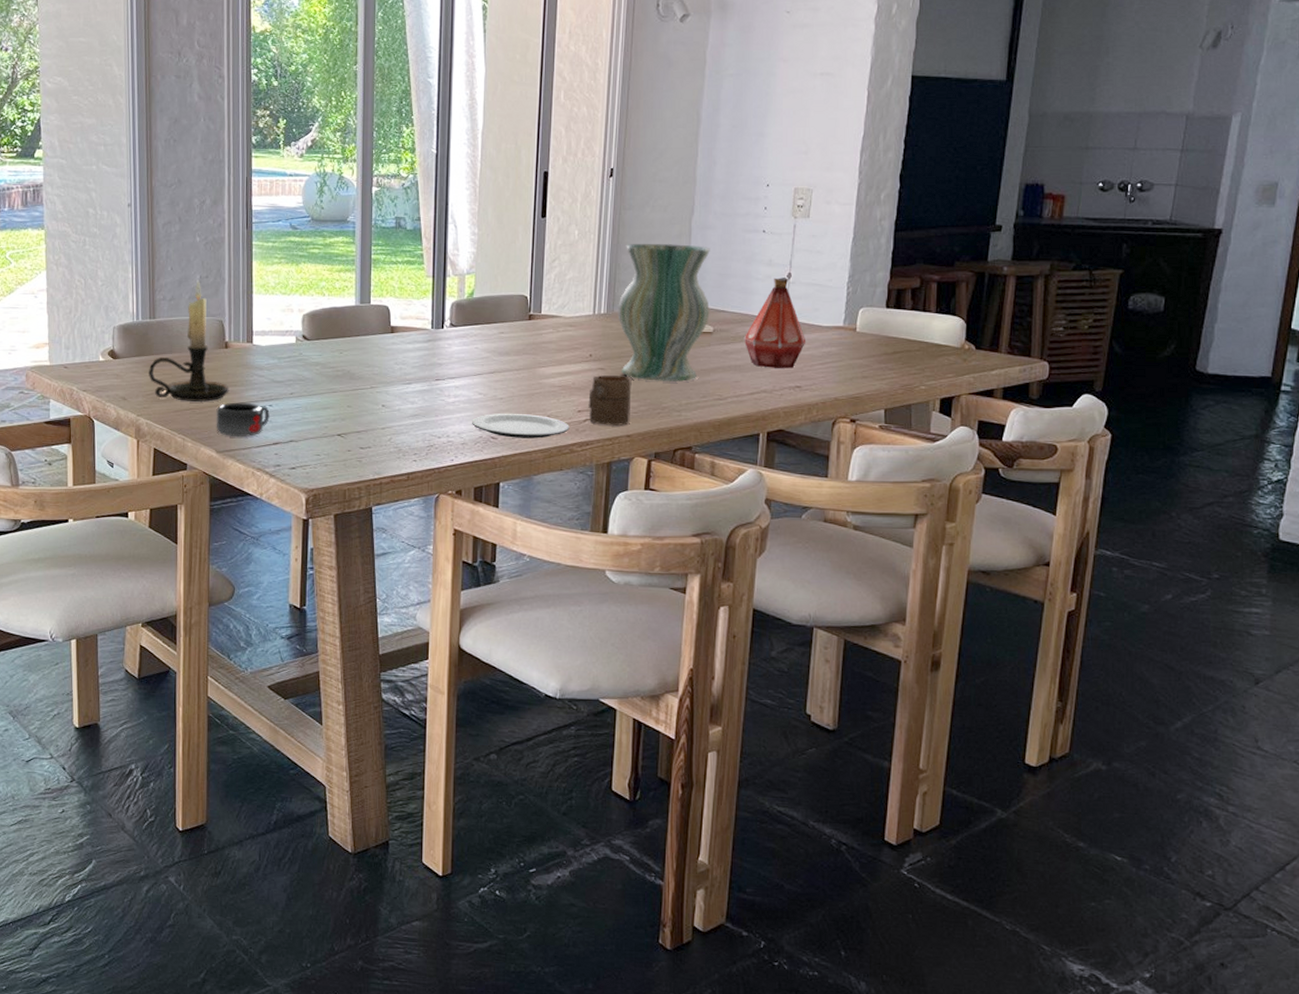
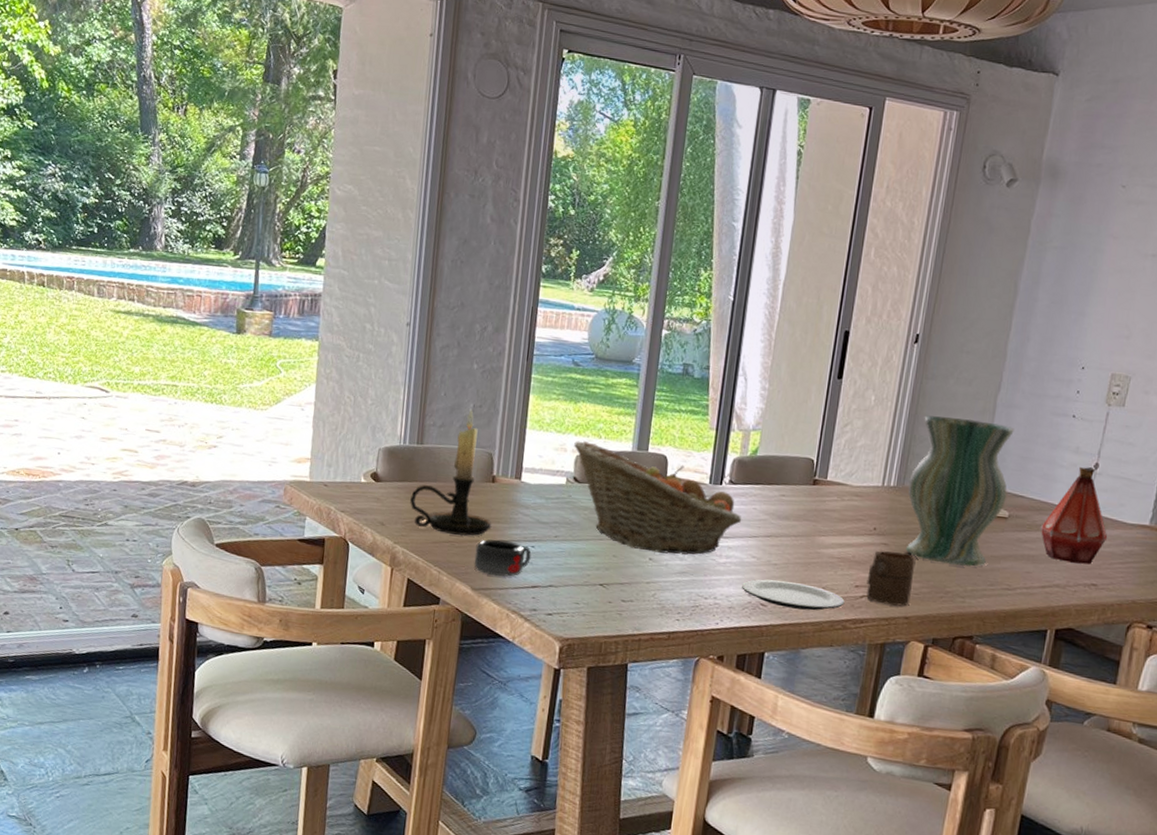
fruit basket: none [300,299,466,399] -> present [574,440,742,555]

